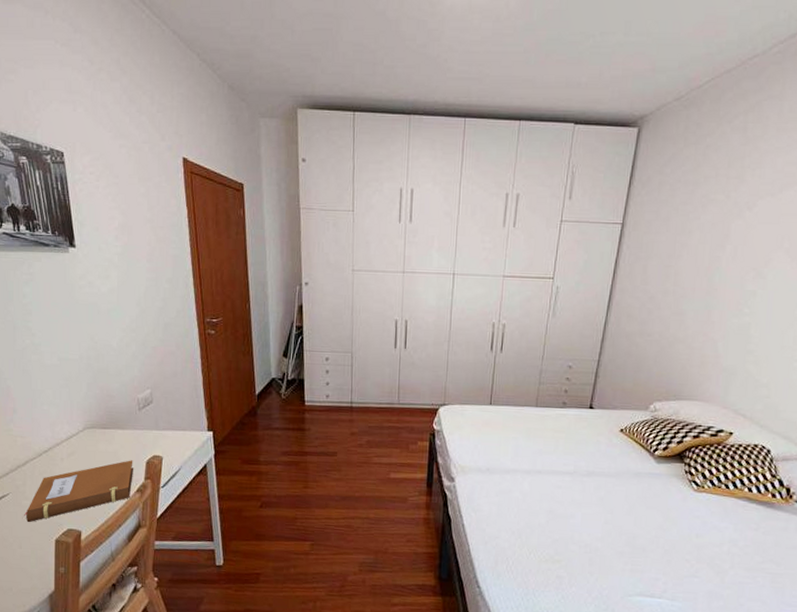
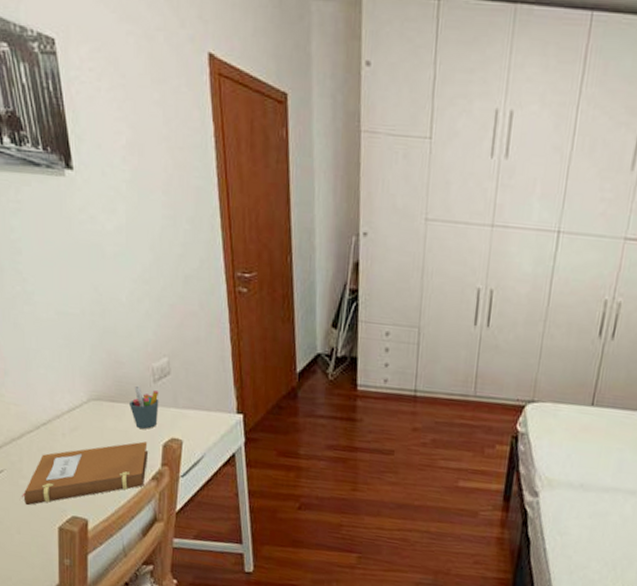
pen holder: none [117,414,143,449] -> present [128,385,159,429]

